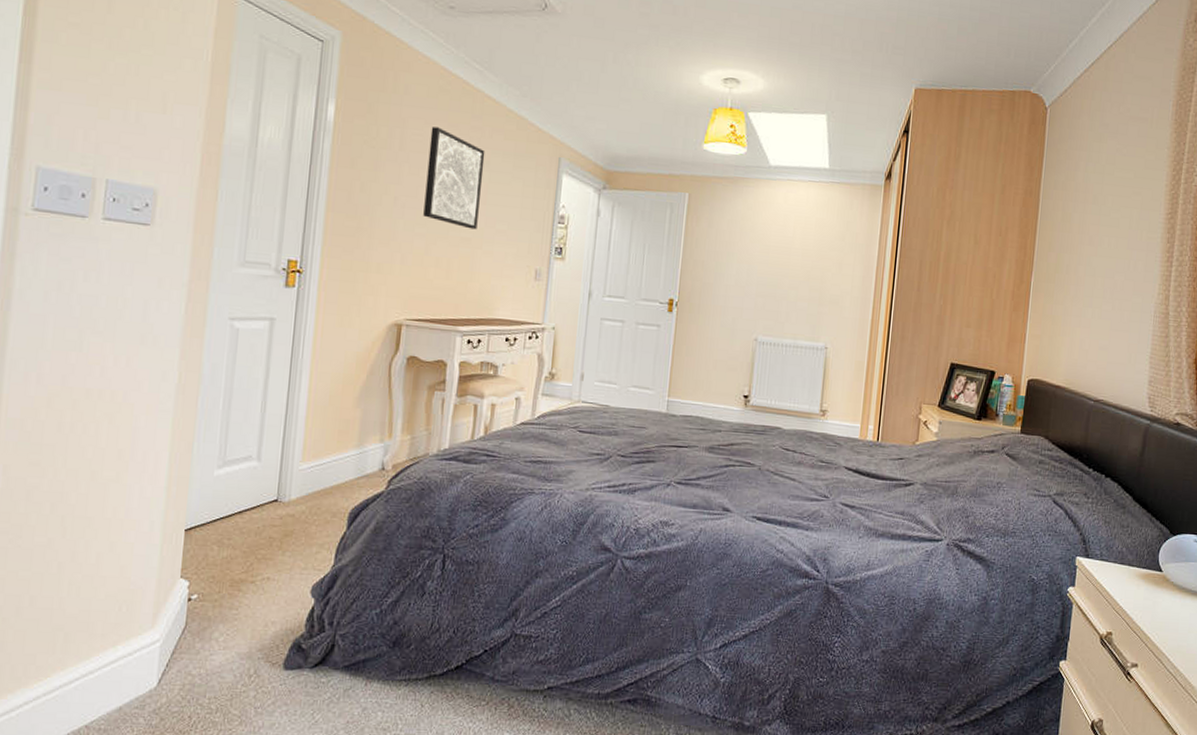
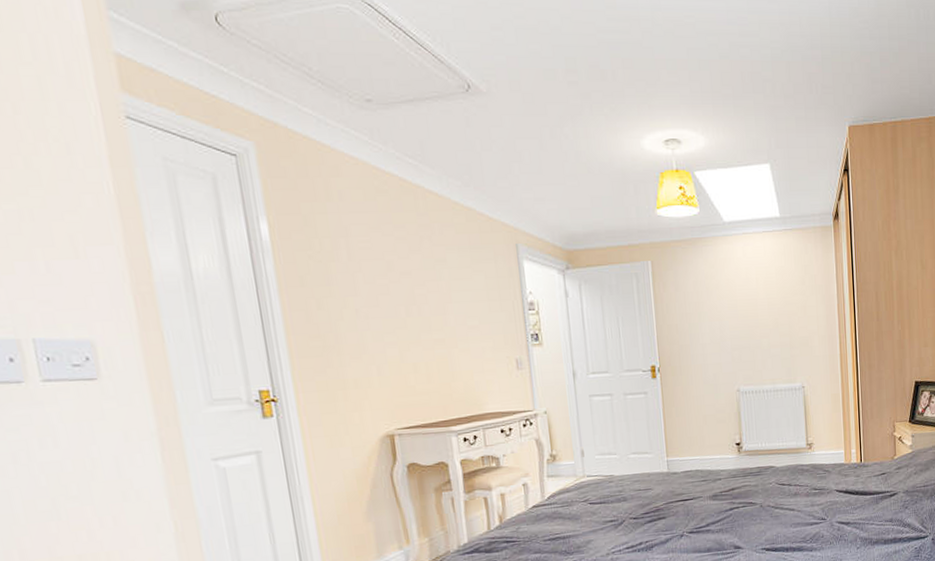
wall art: present [423,126,485,230] -> none [376,231,448,330]

